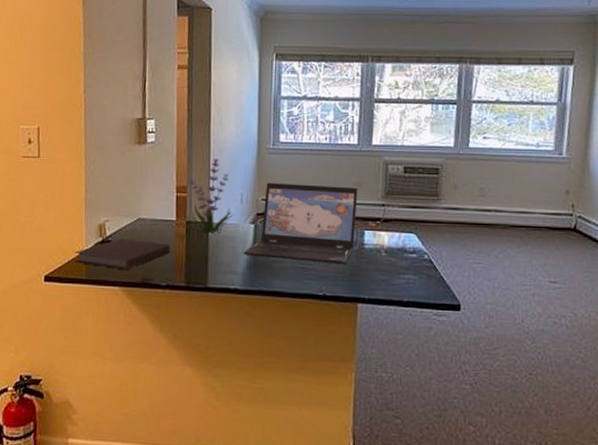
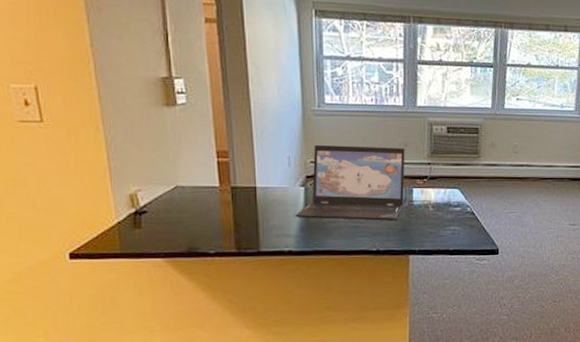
notebook: present [74,238,170,269] -> none [103,208,216,240]
plant: present [184,158,233,235] -> none [228,121,282,200]

